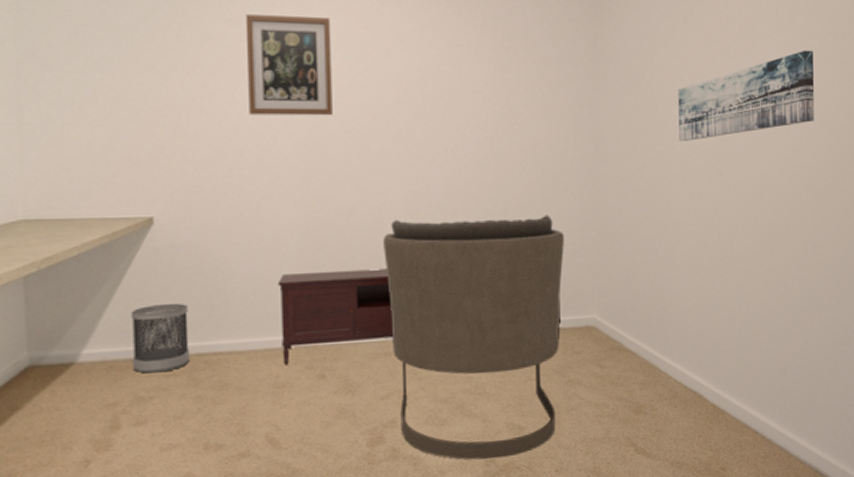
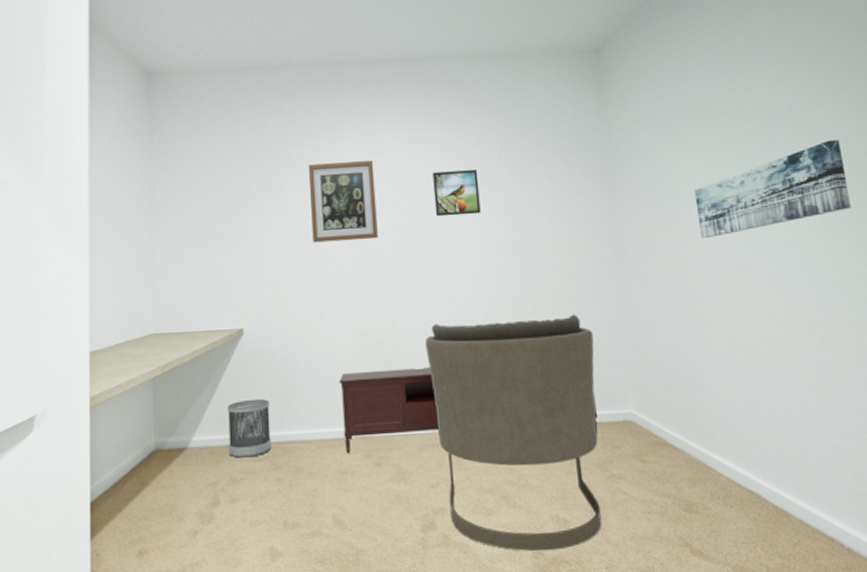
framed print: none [402,41,456,96] -> present [432,170,481,217]

